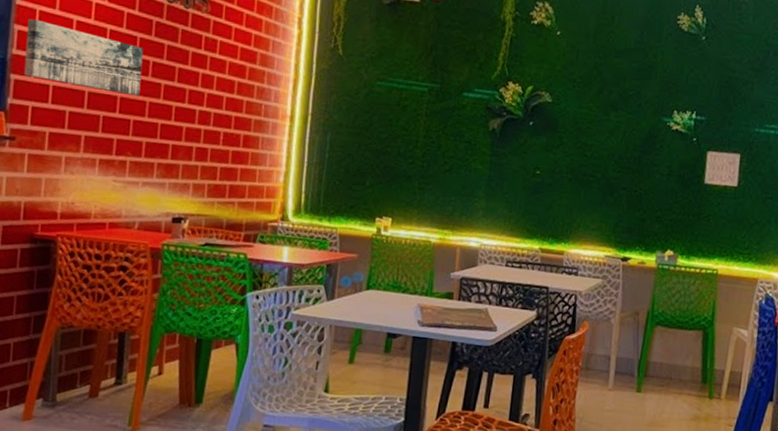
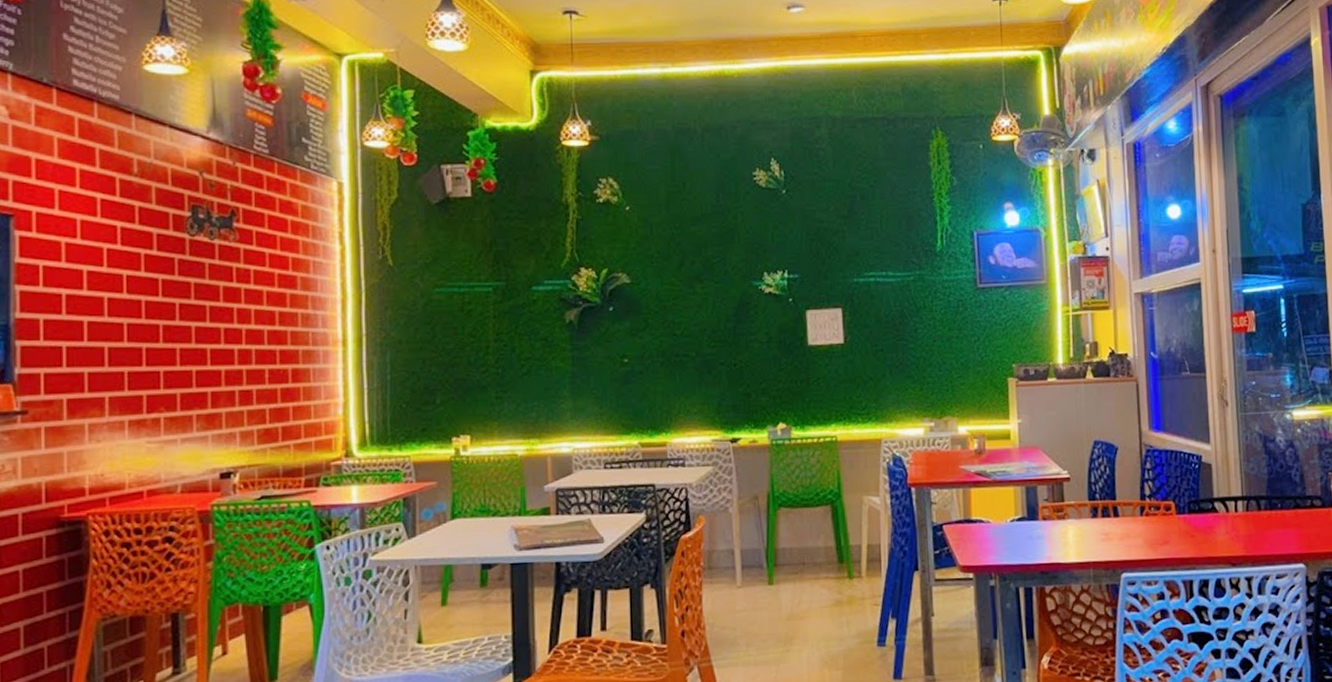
wall art: present [24,19,144,97] -> none [30,276,168,345]

